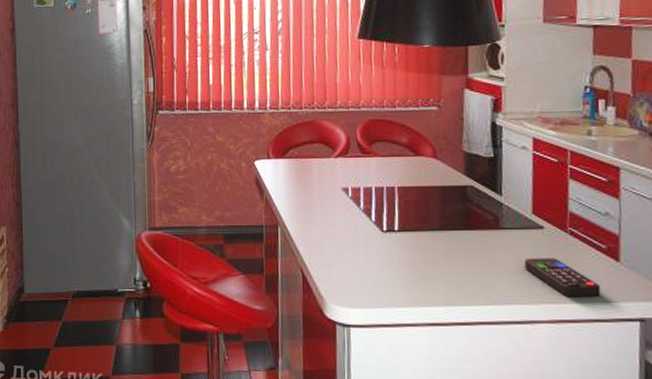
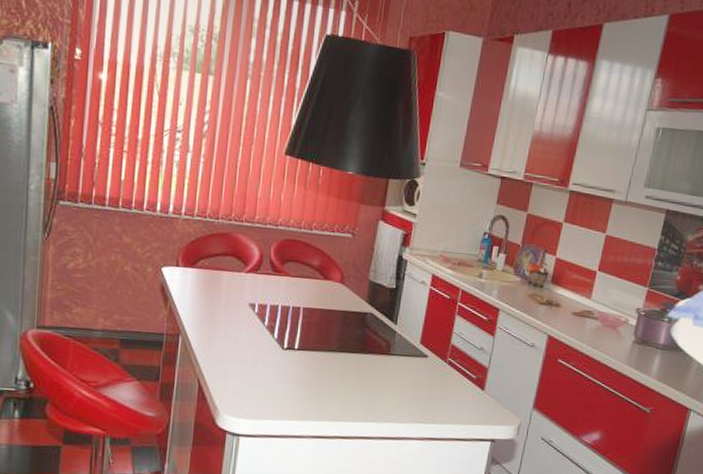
remote control: present [524,258,601,297] -> none [405,382,465,419]

